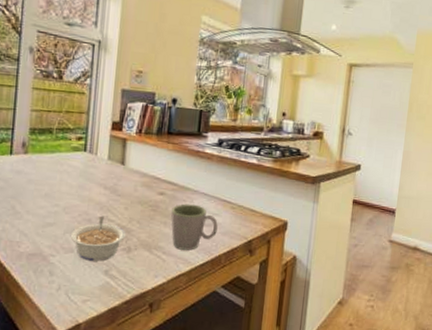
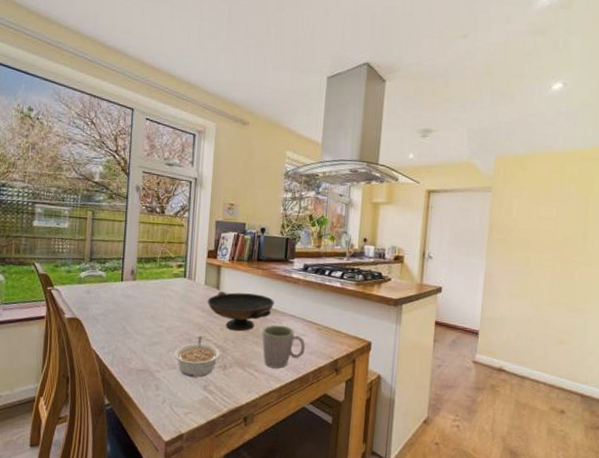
decorative bowl: none [110,167,186,211] -> present [207,291,275,332]

